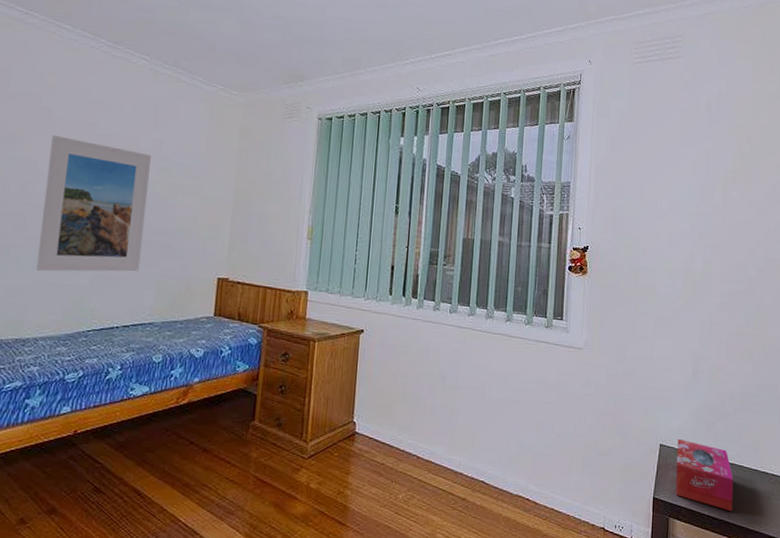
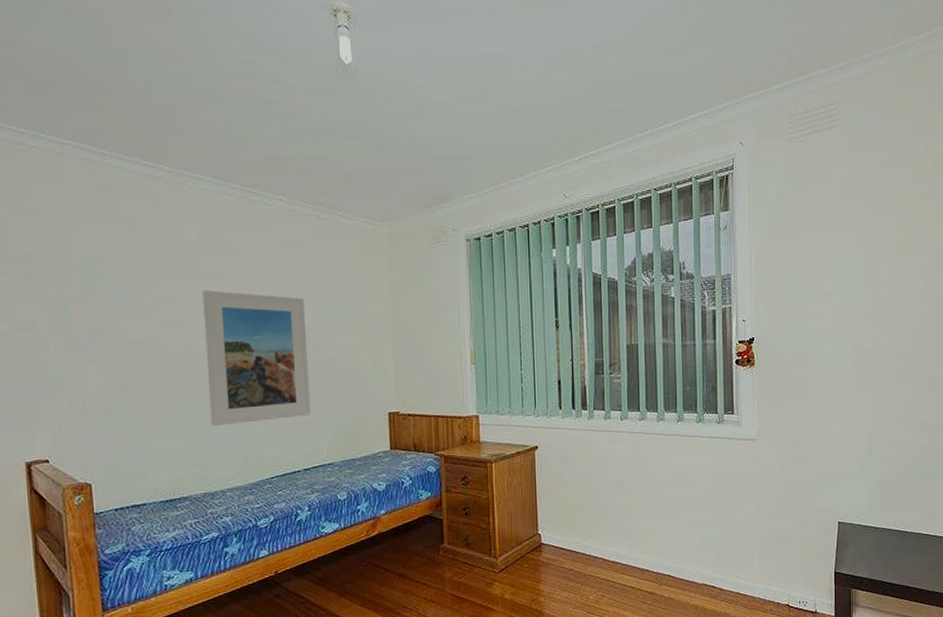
tissue box: present [676,438,734,511] -> none [855,514,913,576]

